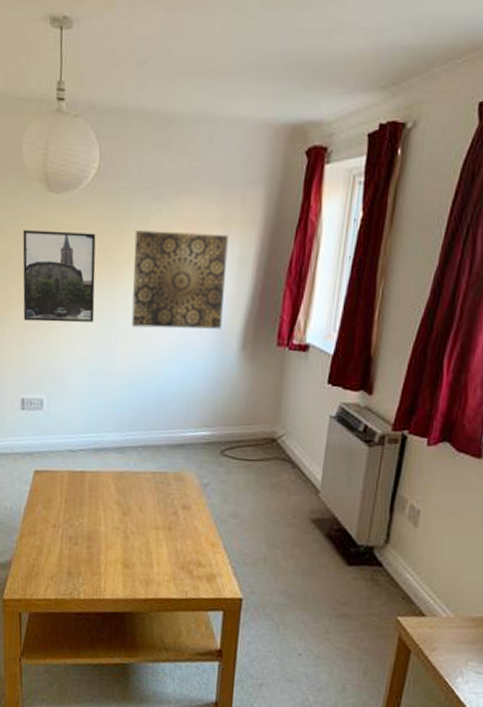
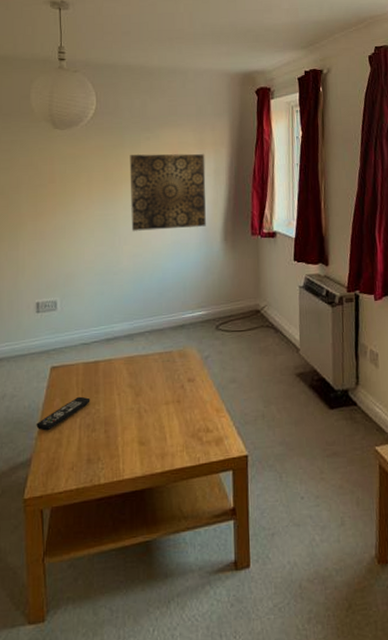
remote control: none [17,506,74,537] -> present [36,396,90,431]
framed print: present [22,230,96,323] -> none [33,159,99,235]

